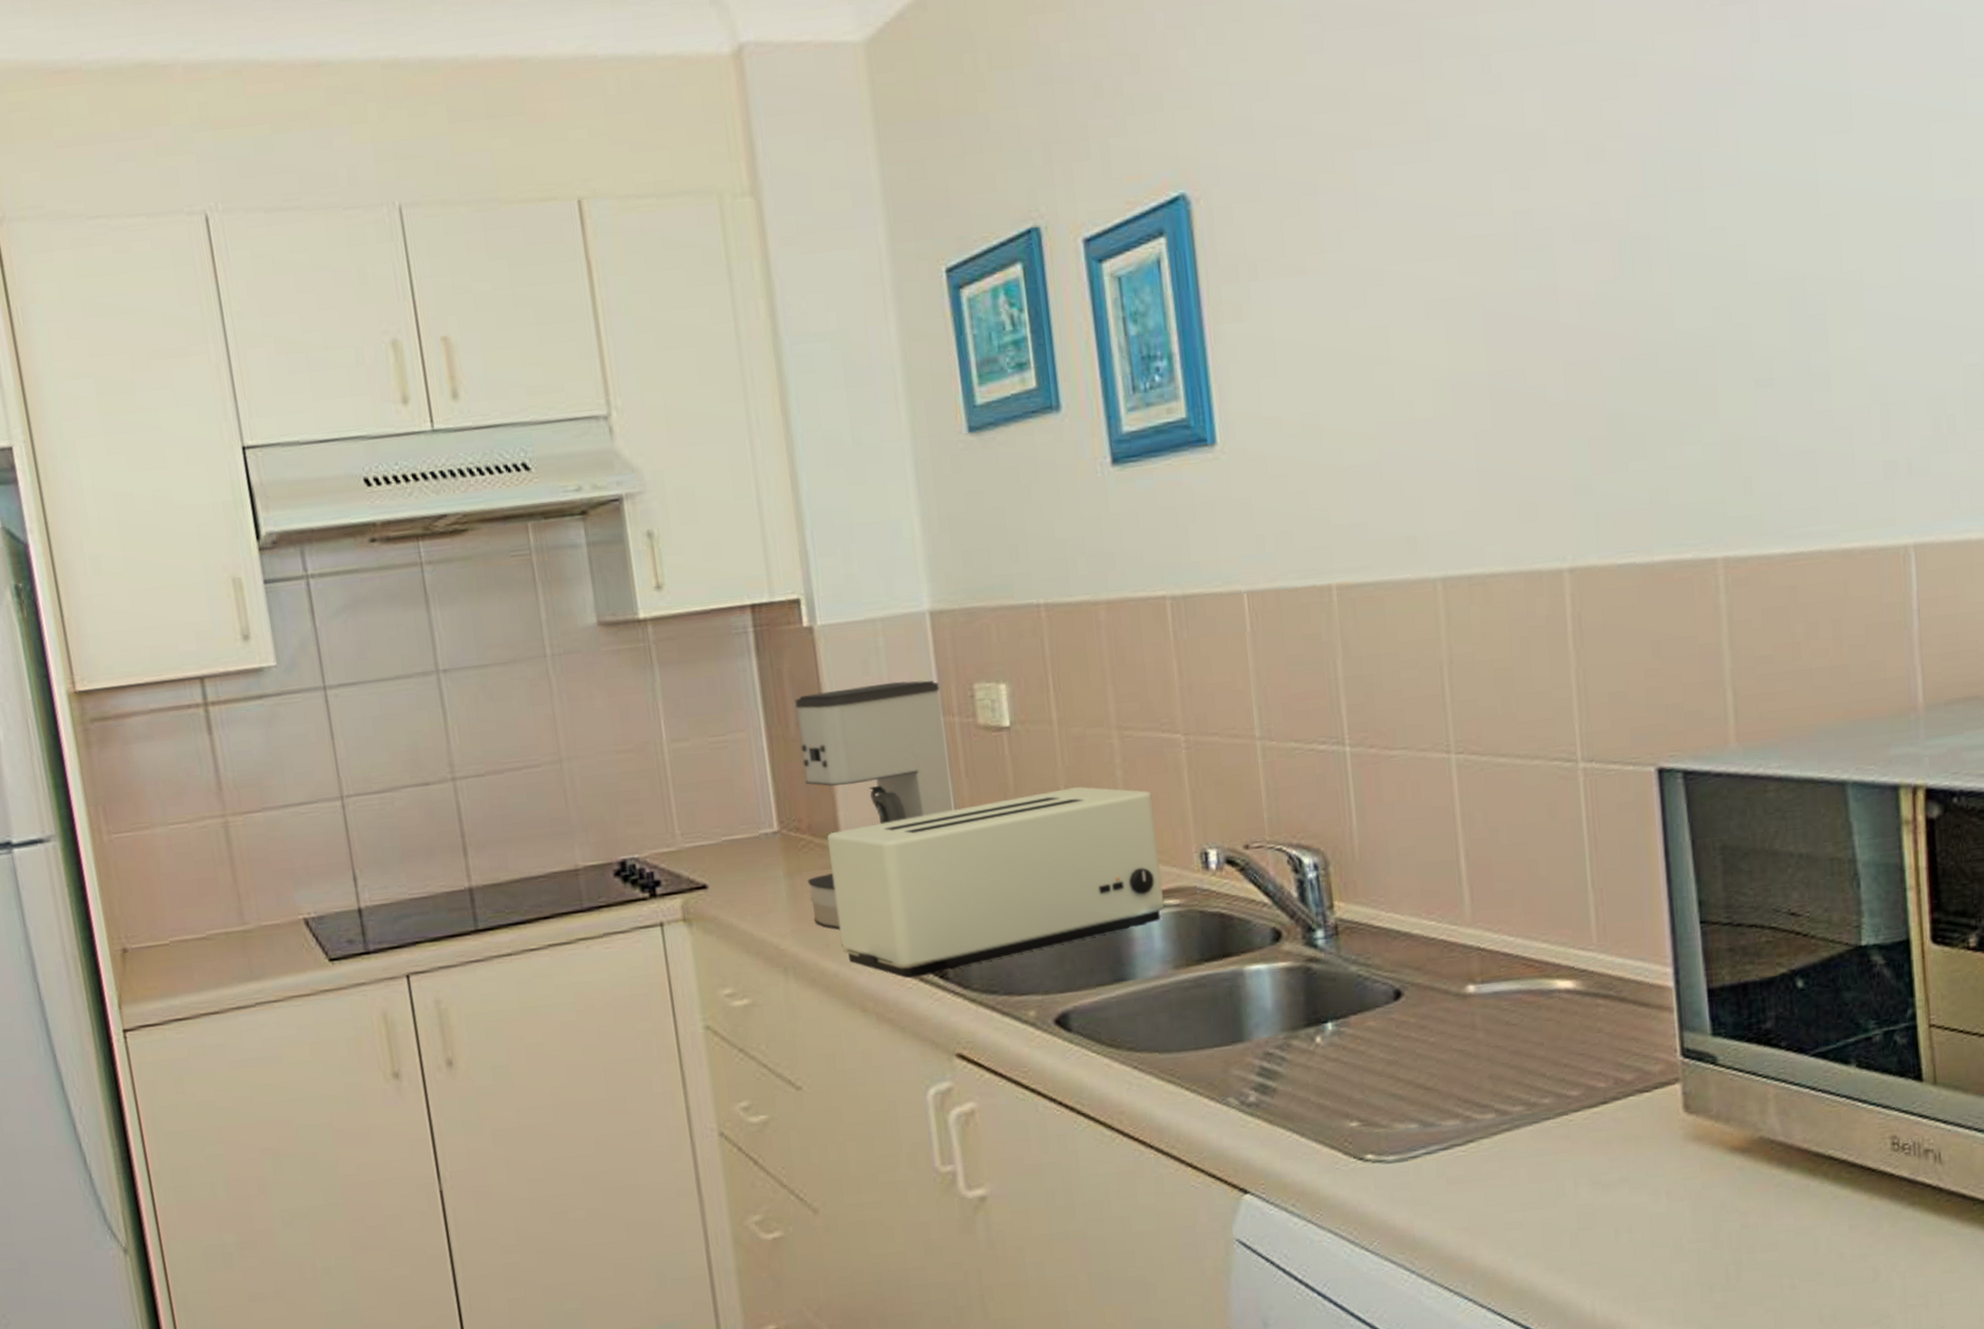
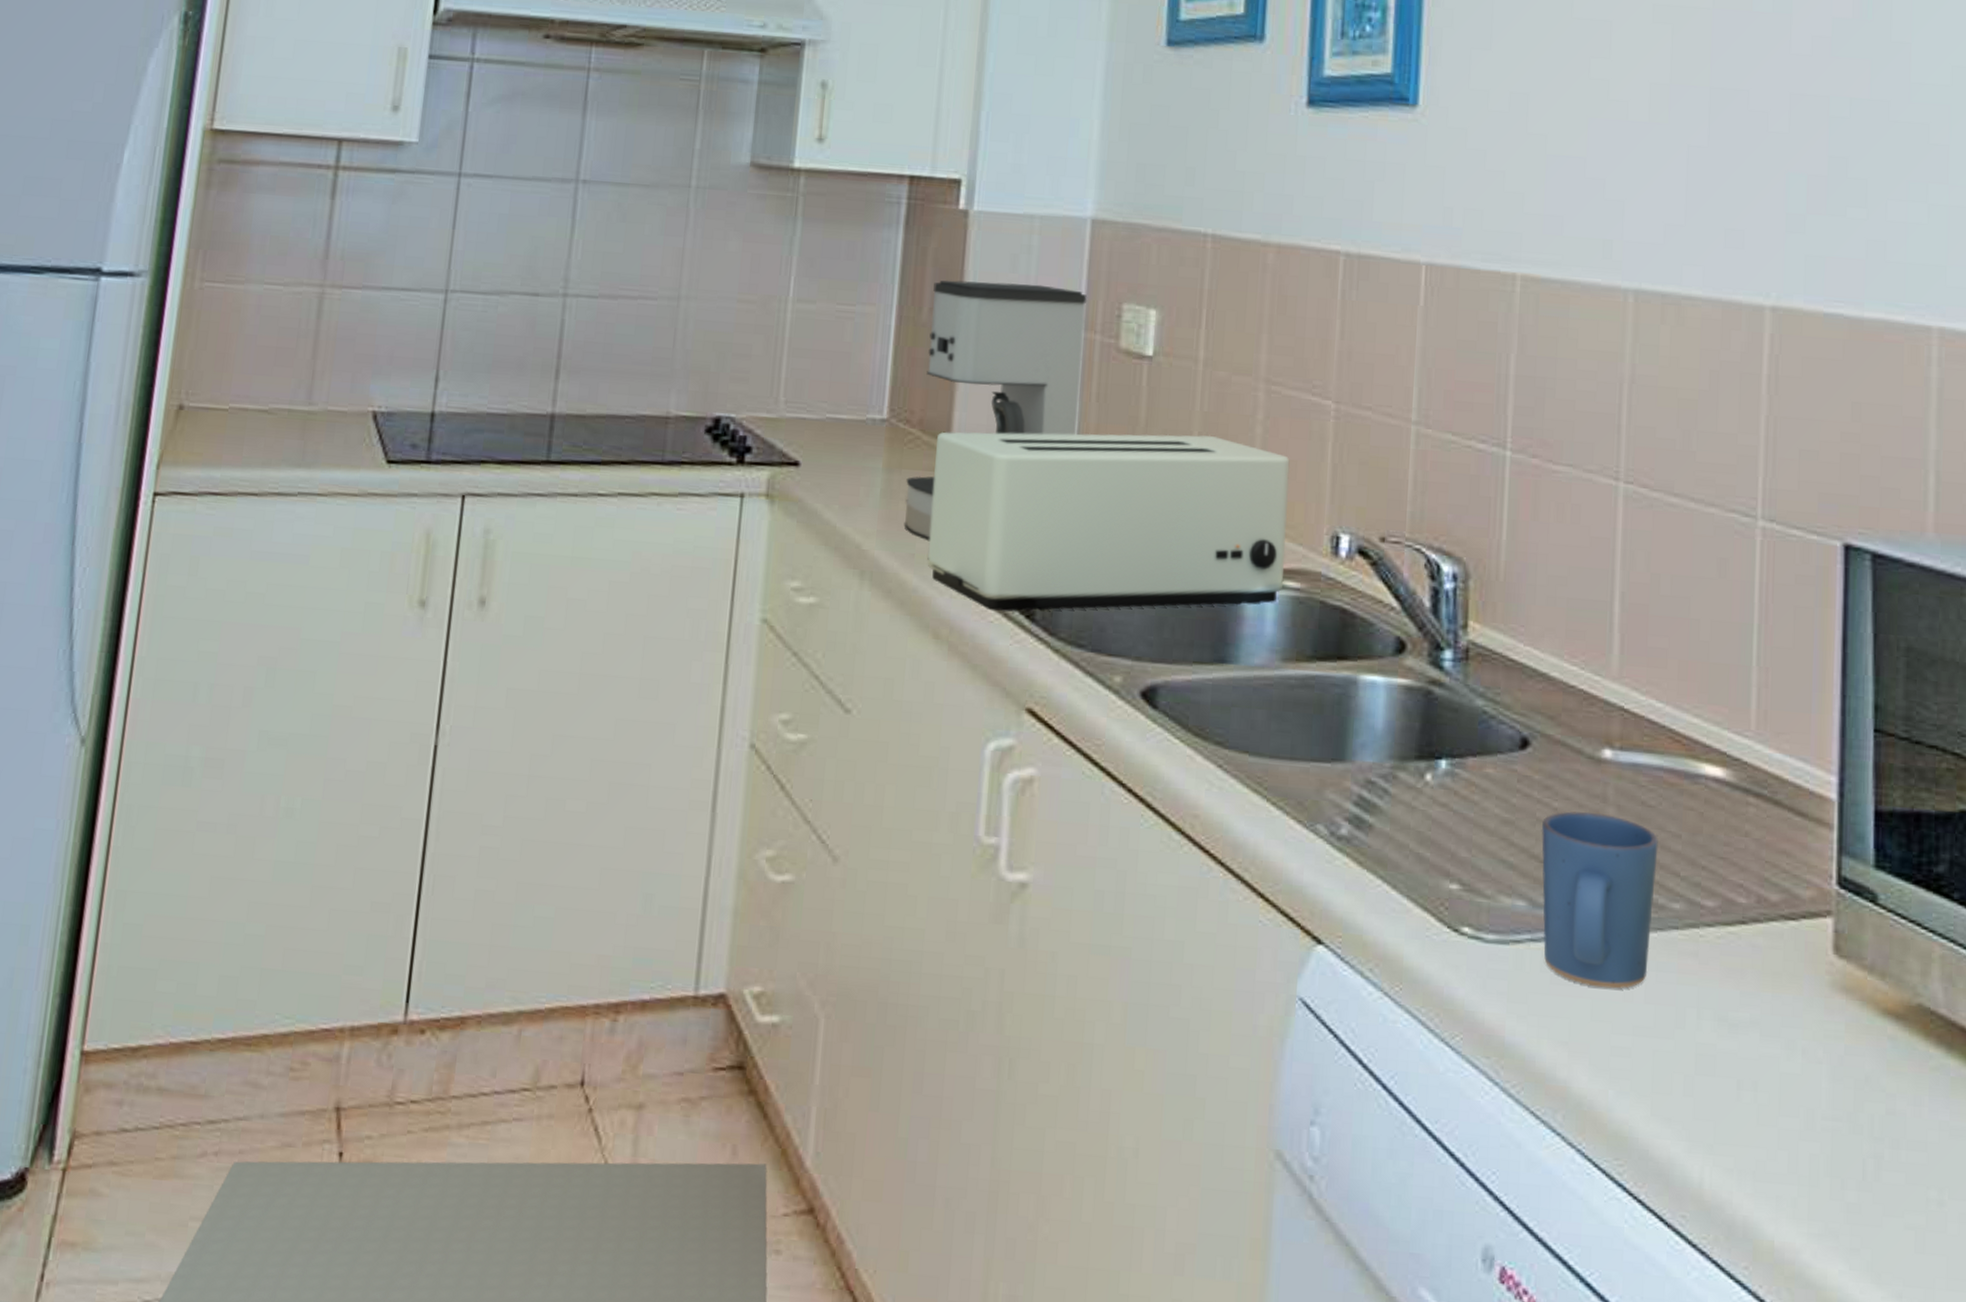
mug: none [1422,1039,1529,1180] -> present [1541,811,1658,989]

